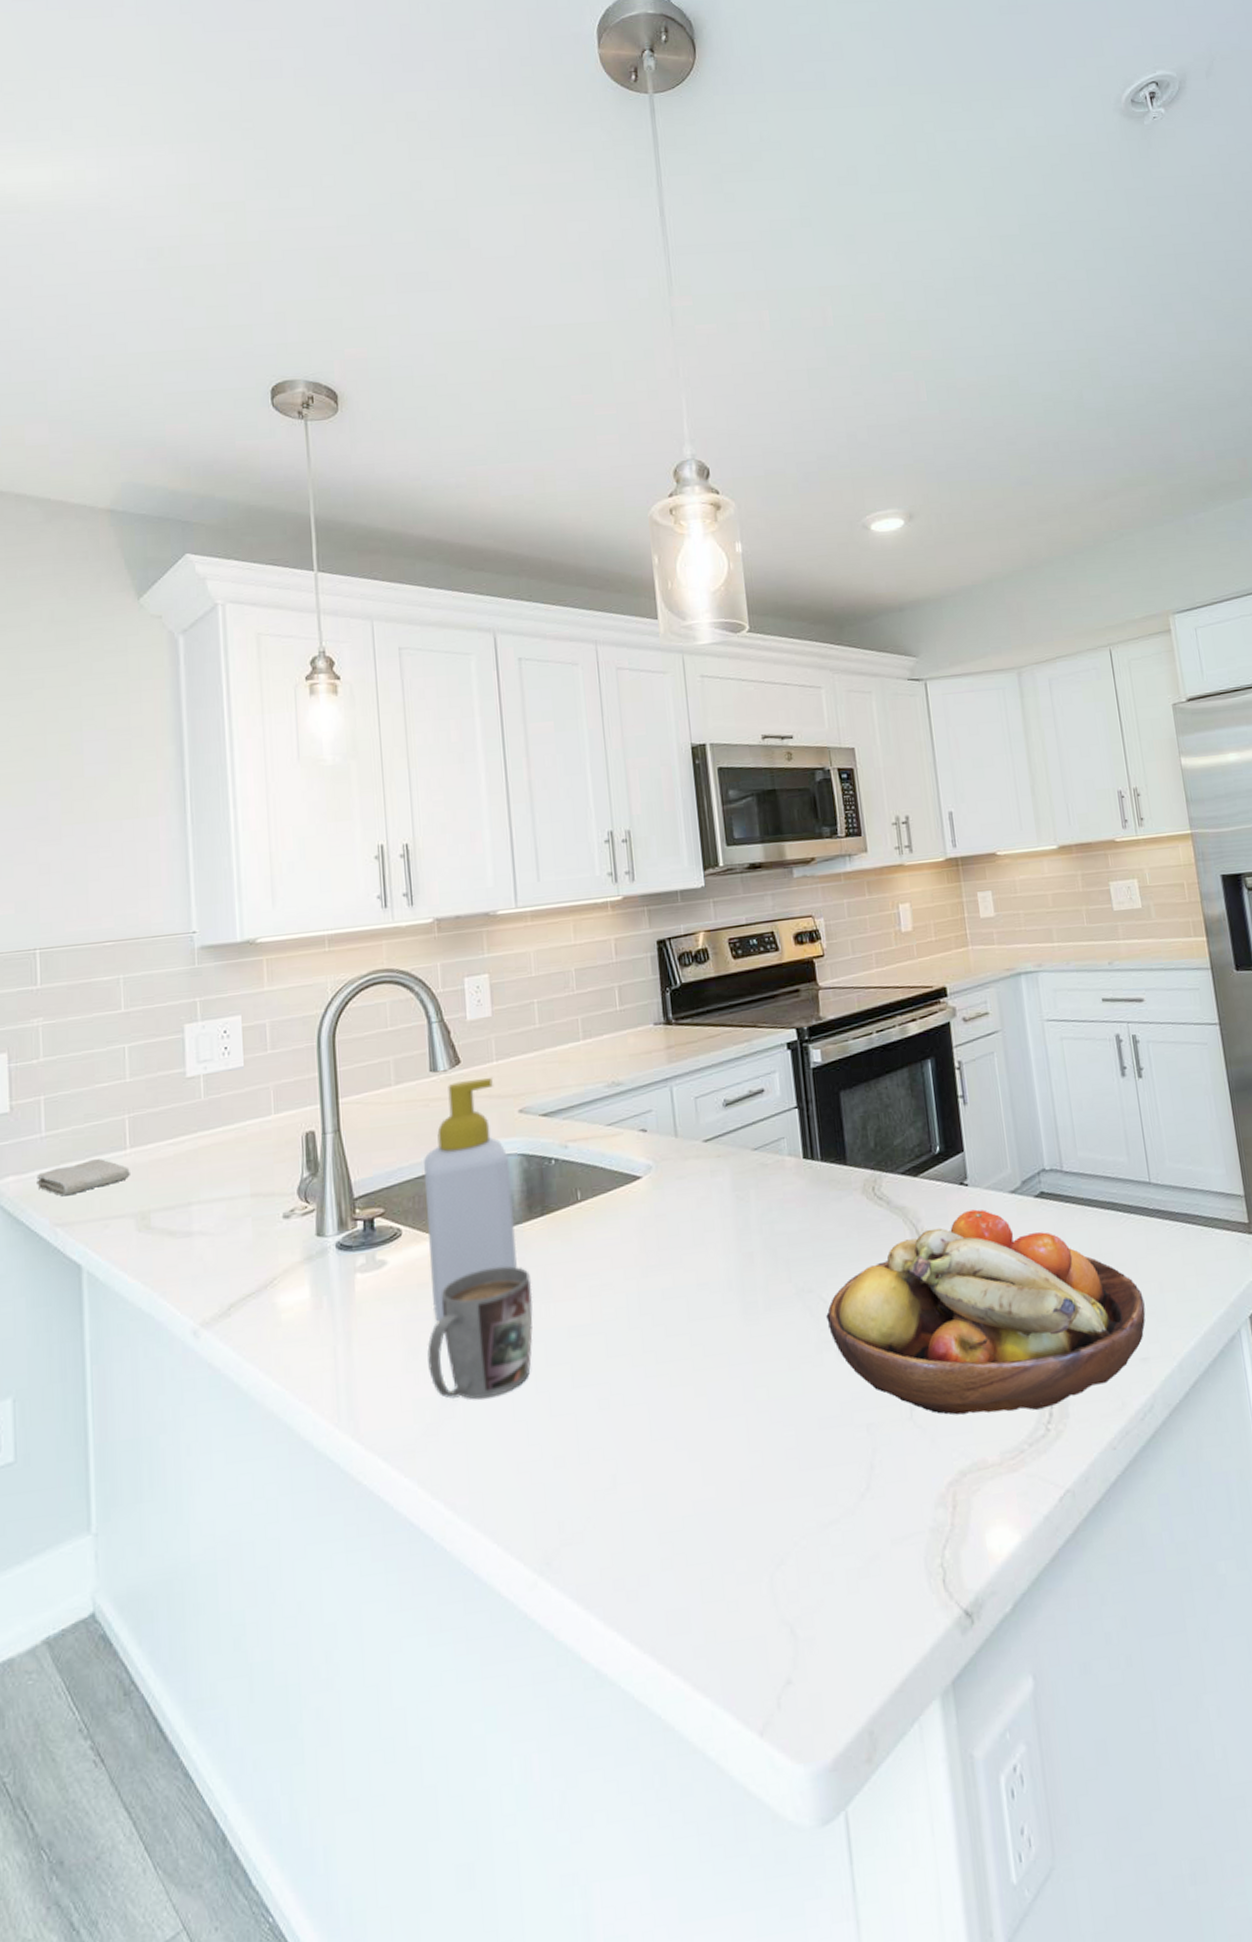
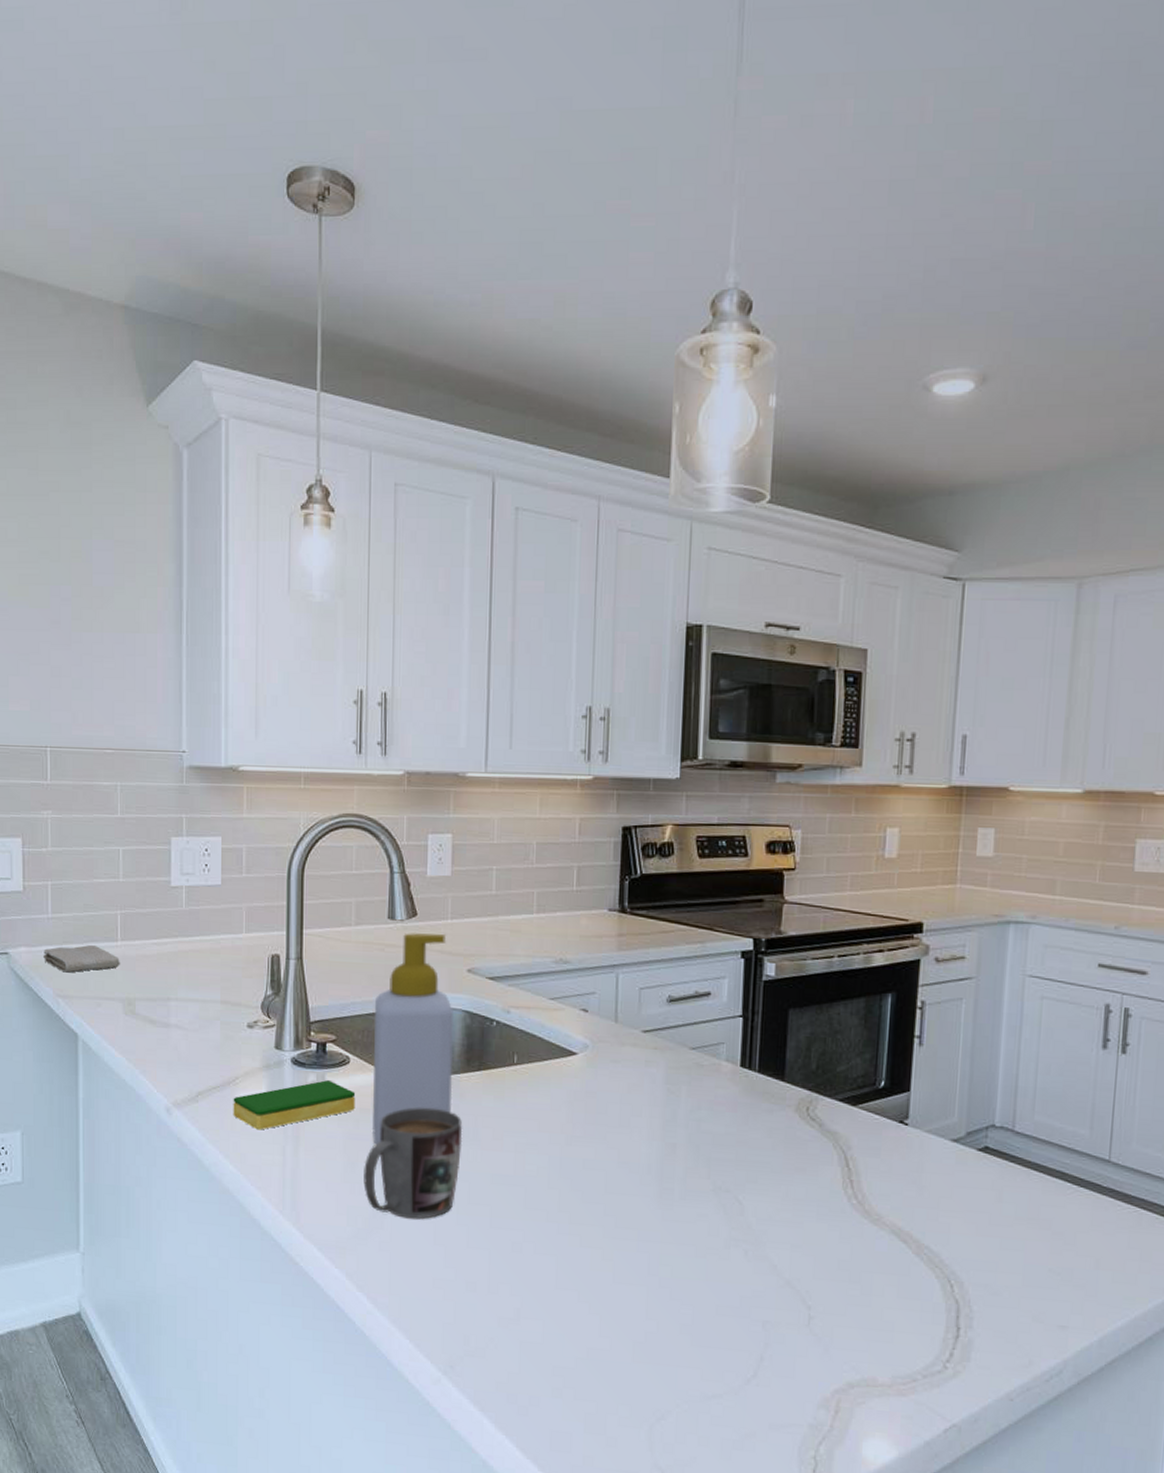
dish sponge: none [271,1259,412,1334] -> present [233,1080,356,1130]
fruit bowl: present [826,1209,1146,1415] -> none [739,1149,1076,1348]

